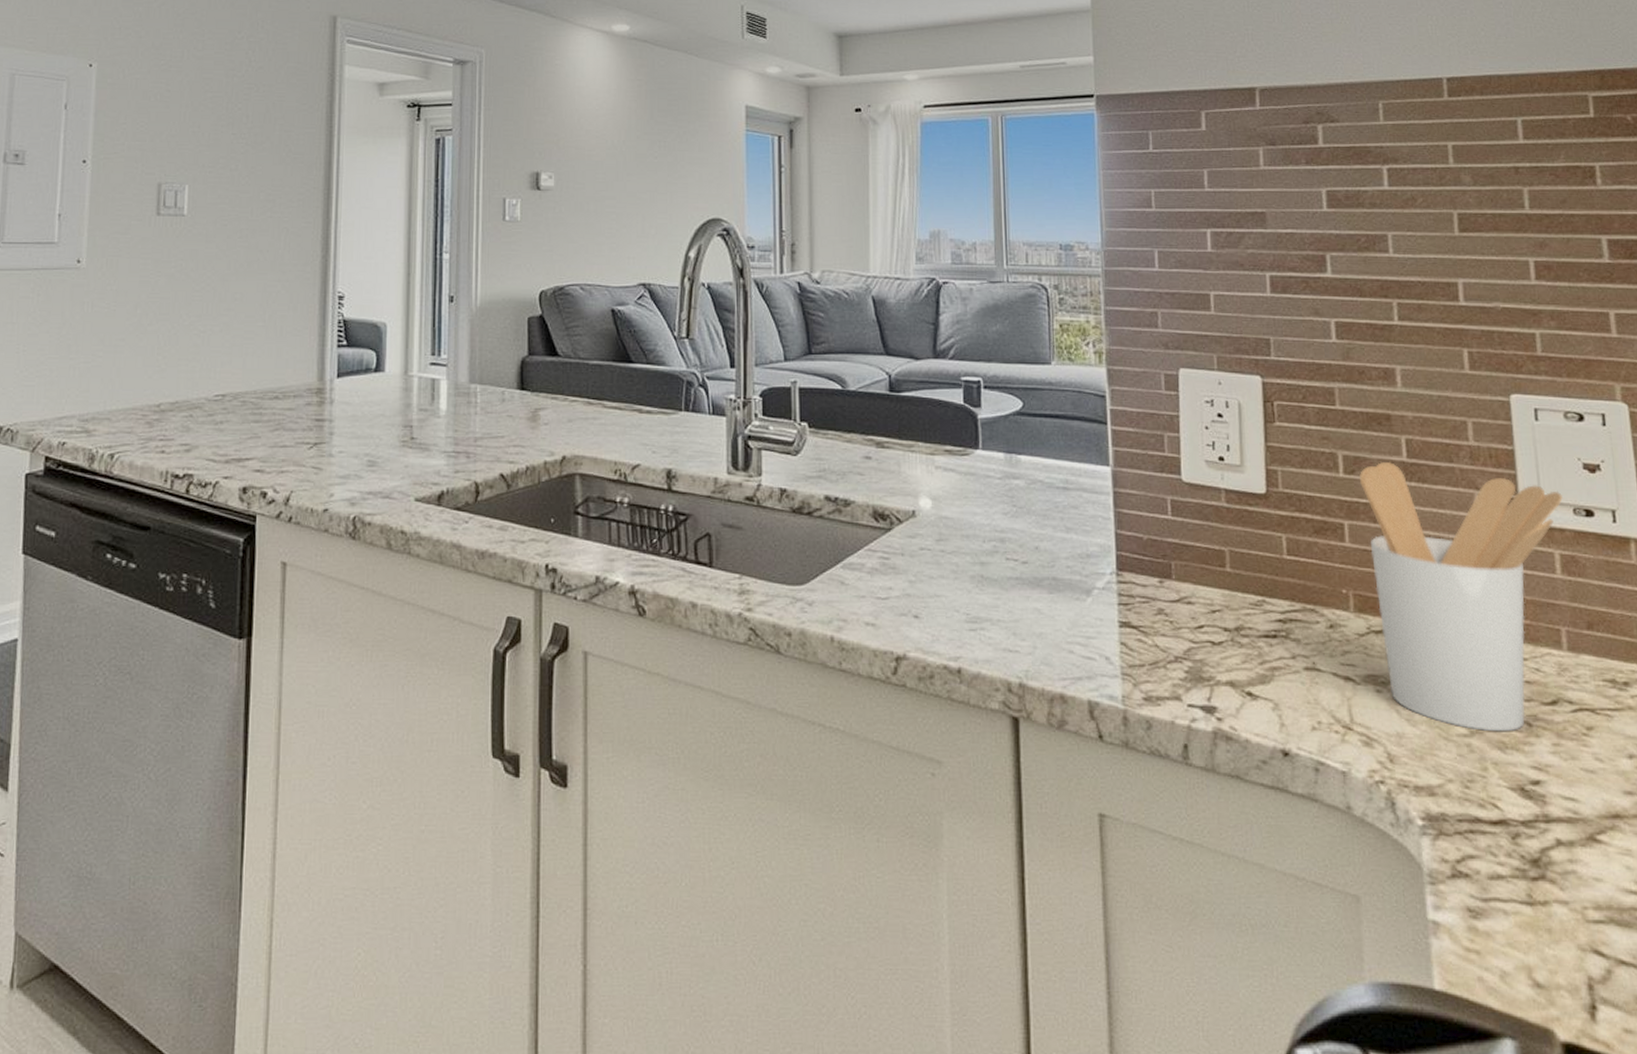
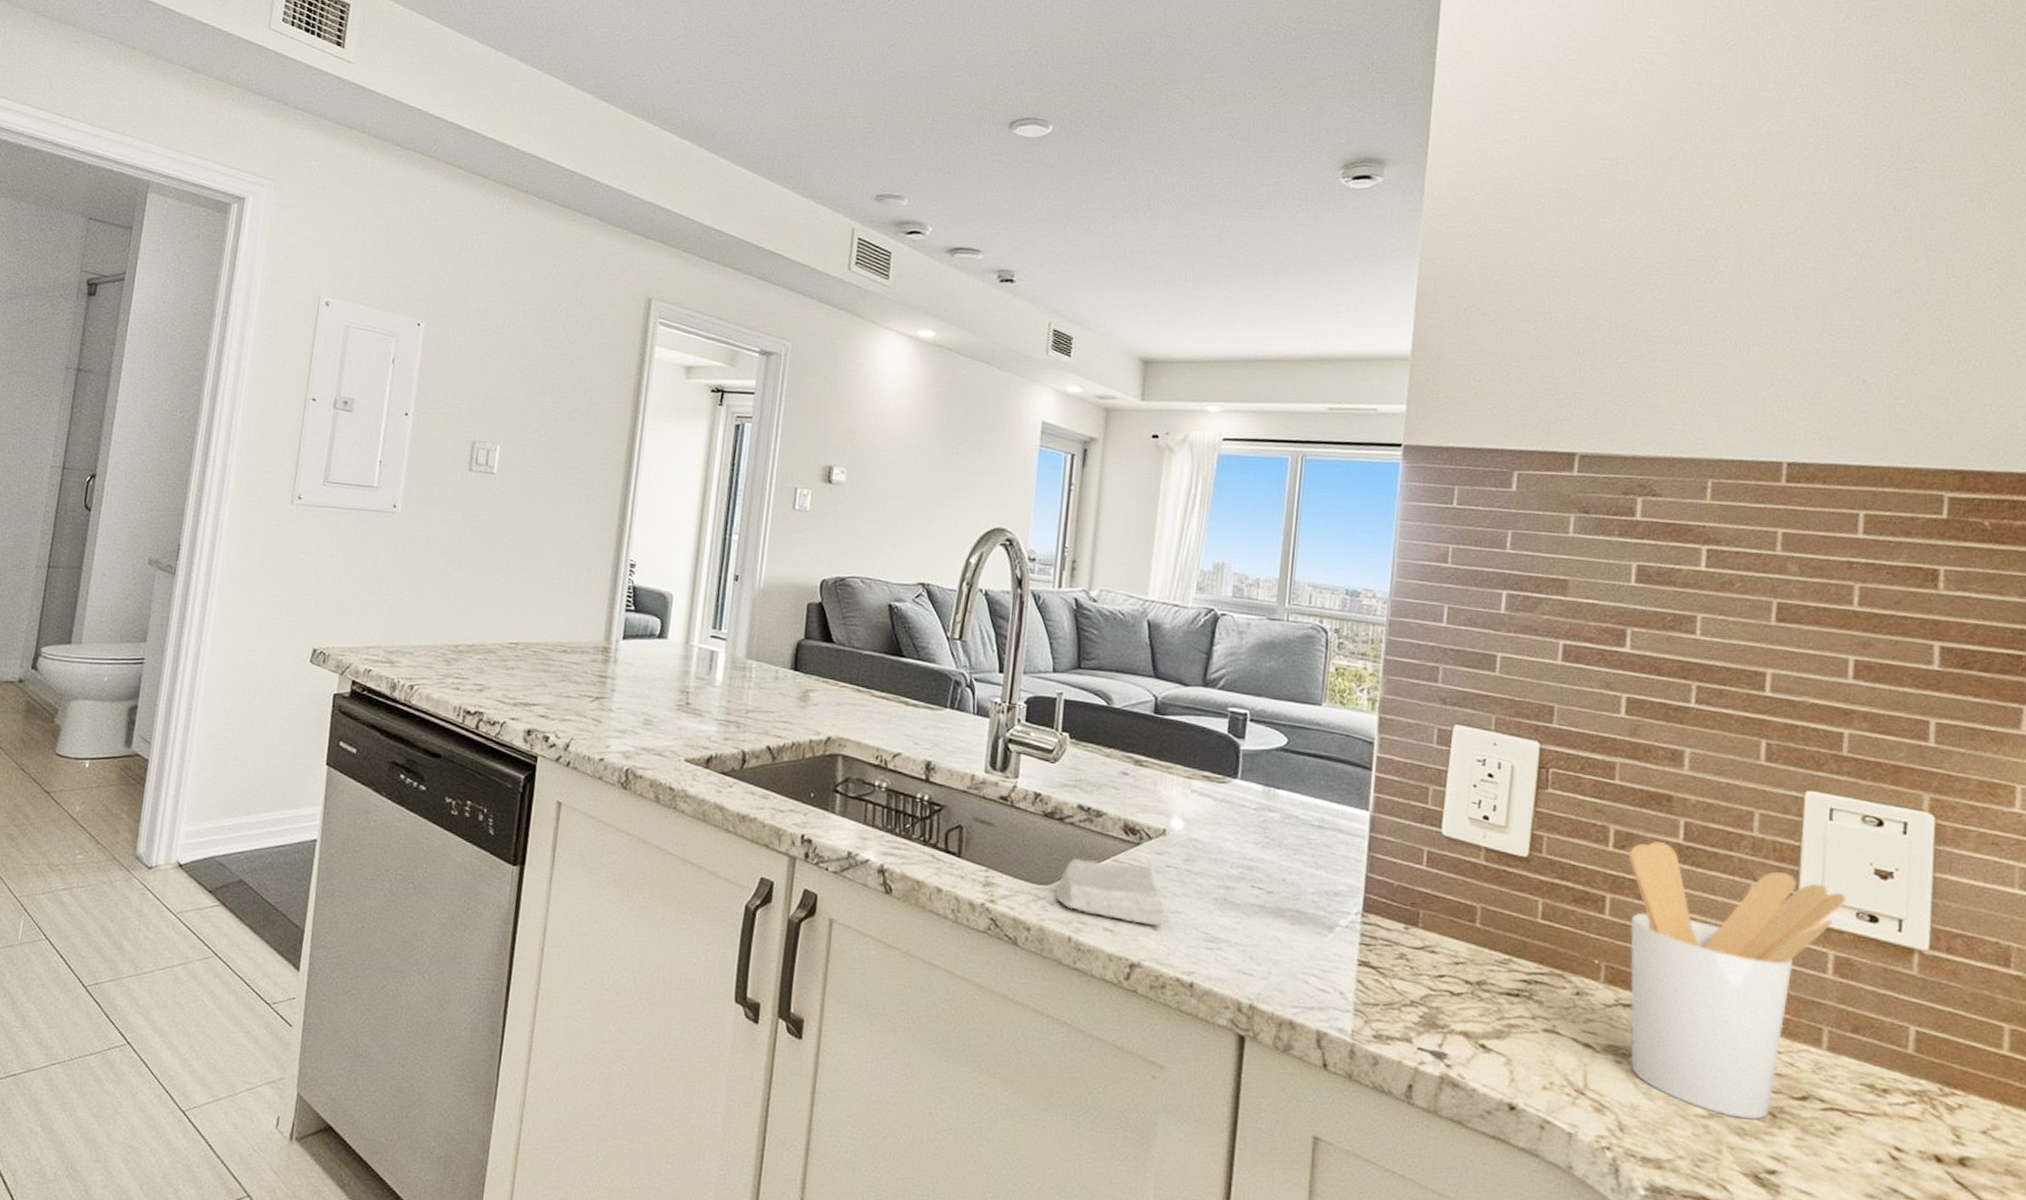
soap bar: none [812,552,923,614] -> present [1055,858,1164,926]

